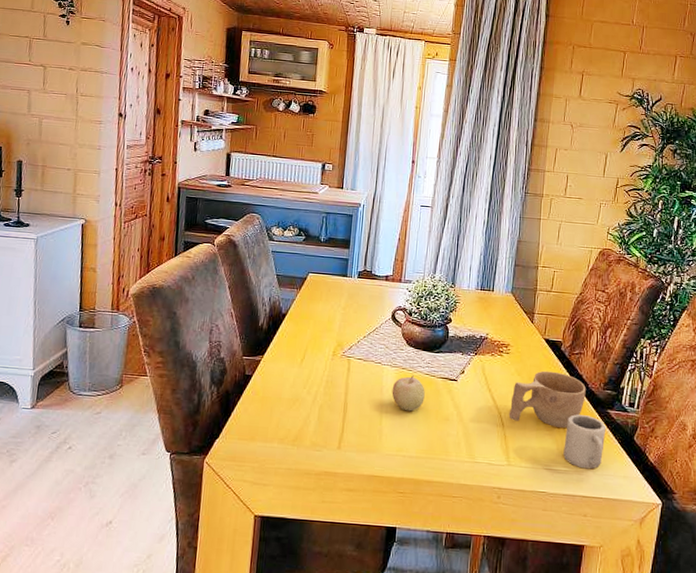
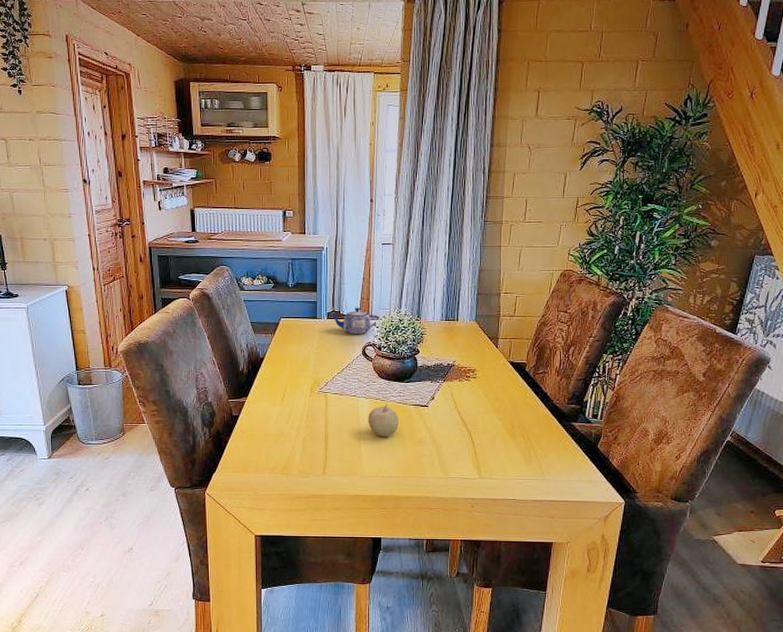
teapot: none [361,268,412,297] -> present [330,308,379,334]
cup: present [508,371,586,428] -> none [478,391,551,441]
cup: present [563,414,607,469] -> none [531,429,571,477]

